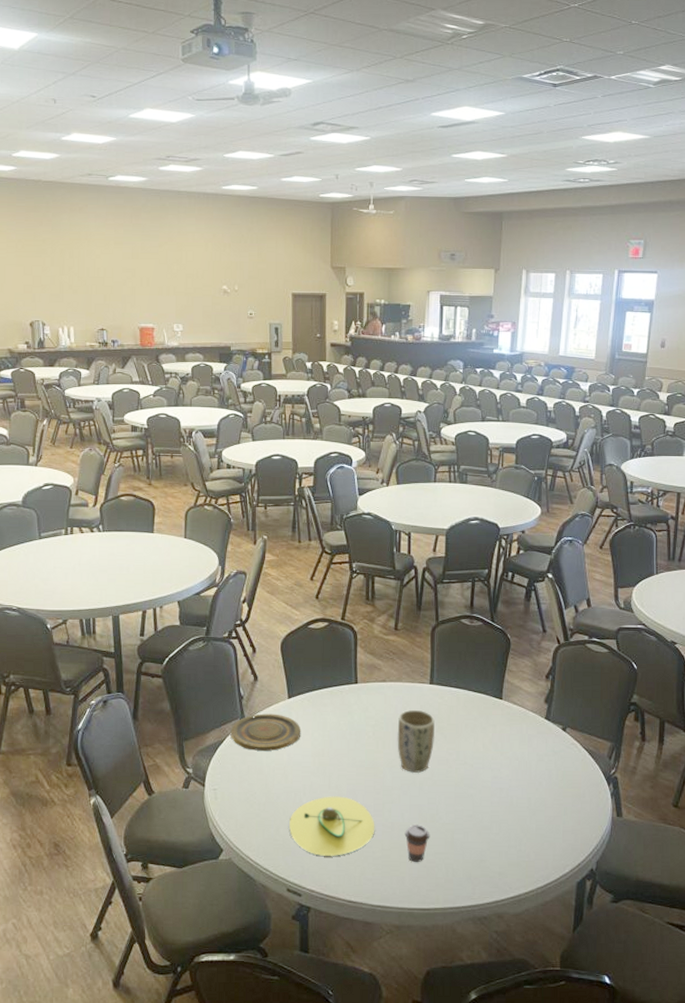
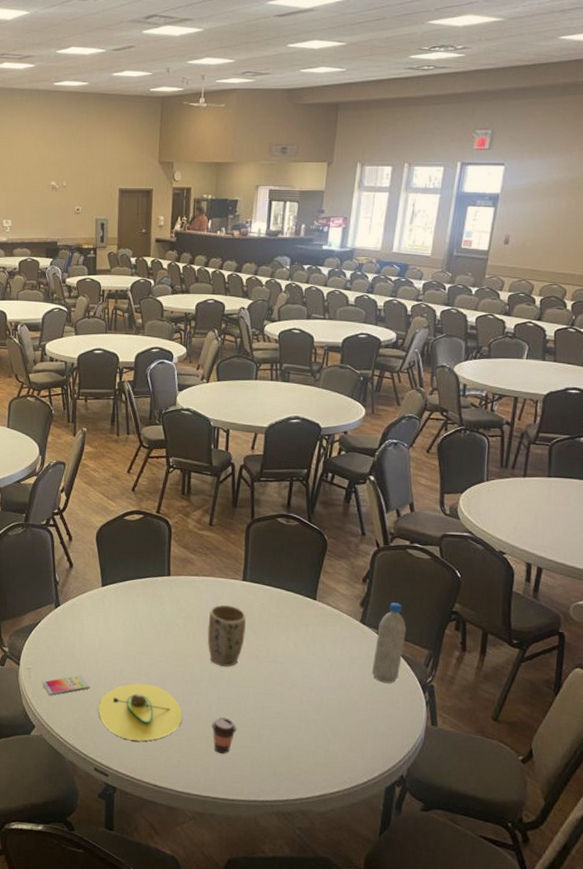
smartphone: none [229,791,280,816] -> present [42,674,90,696]
plate: present [230,713,301,751] -> none [45,599,114,636]
water bottle: none [559,697,589,778] -> present [372,603,406,683]

